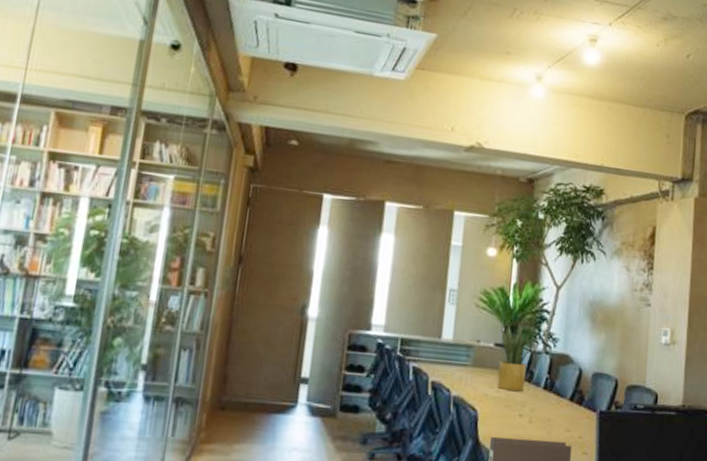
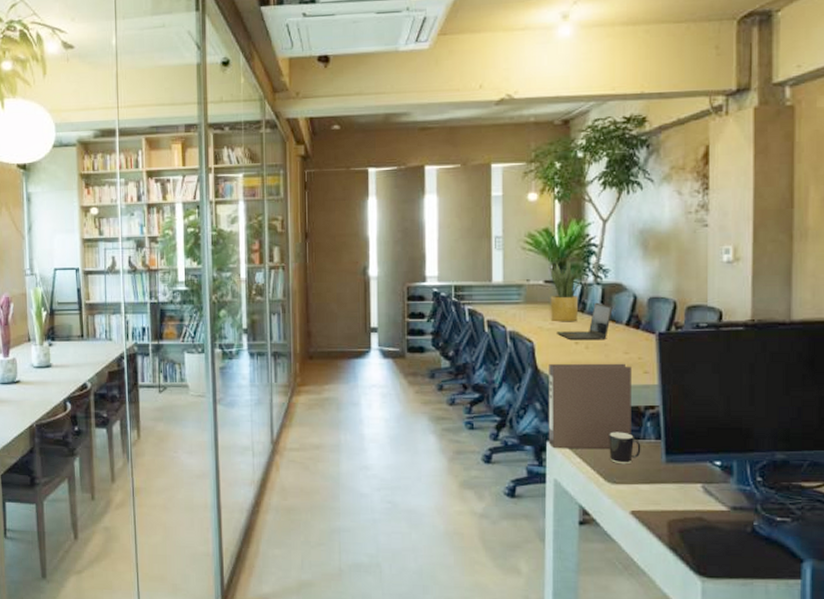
laptop: none [502,372,559,415] -> present [557,302,613,341]

